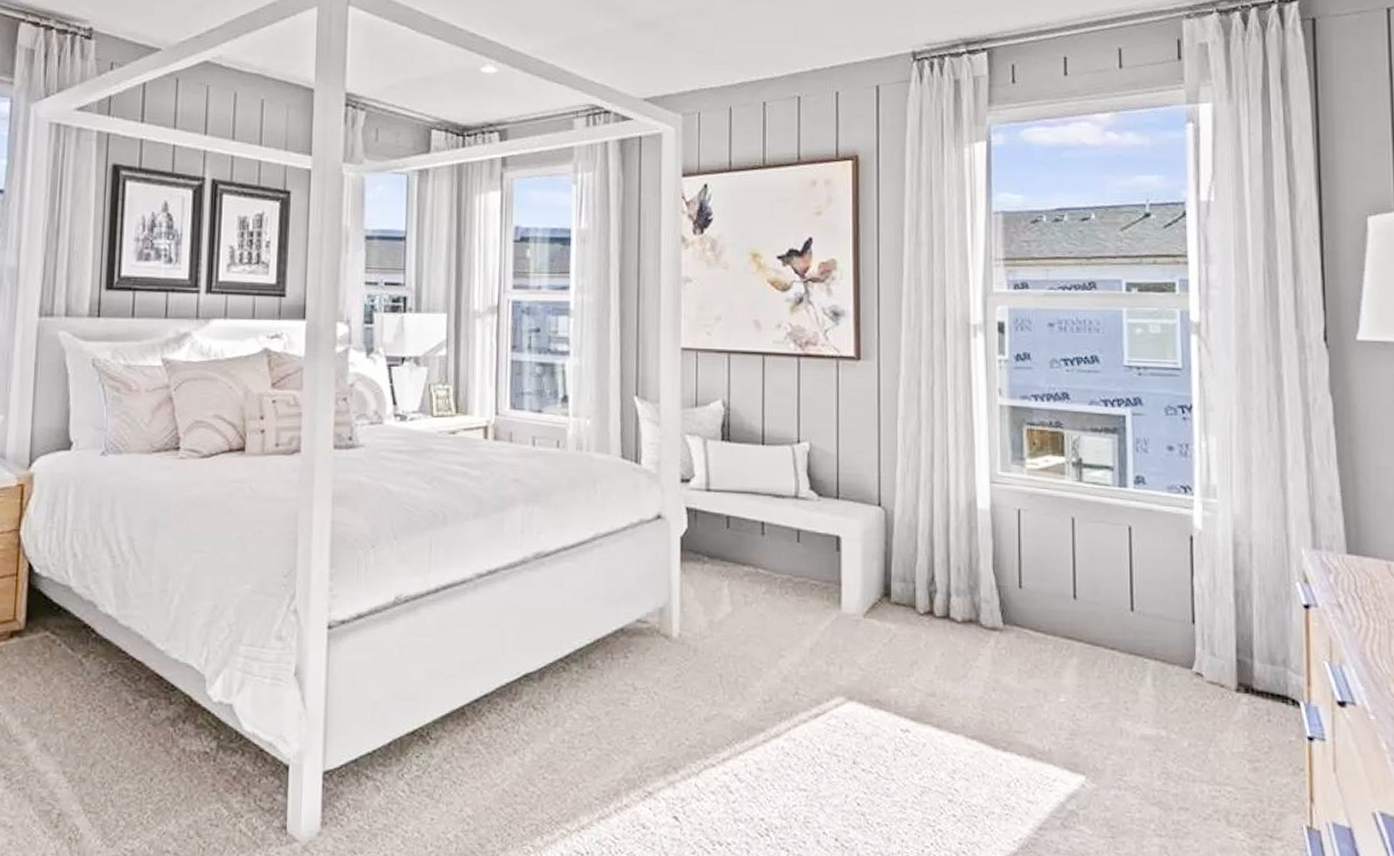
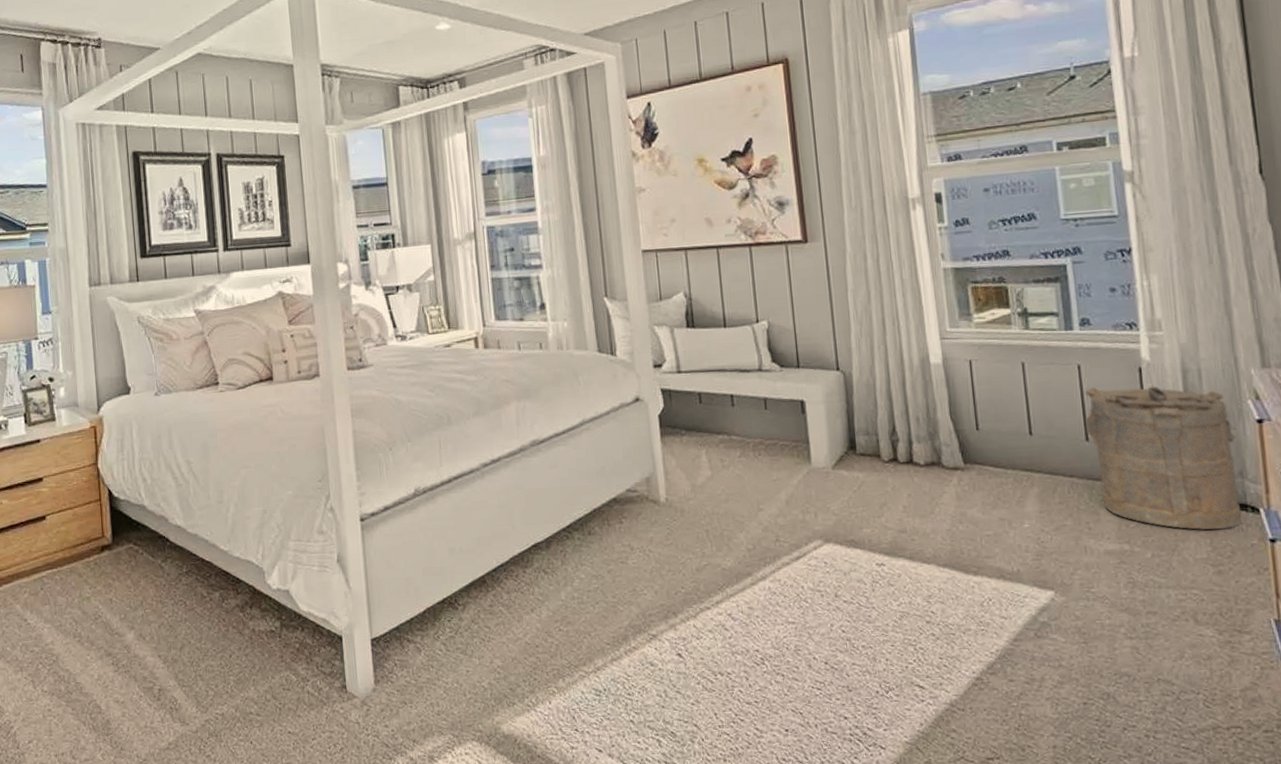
laundry hamper: none [1132,553,1283,722] -> present [1085,386,1242,530]

